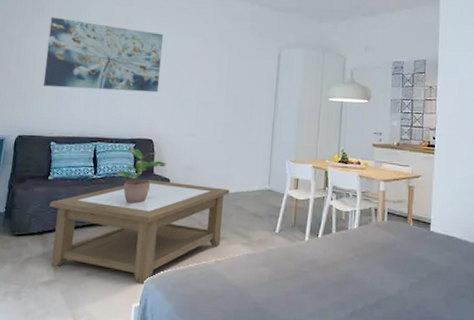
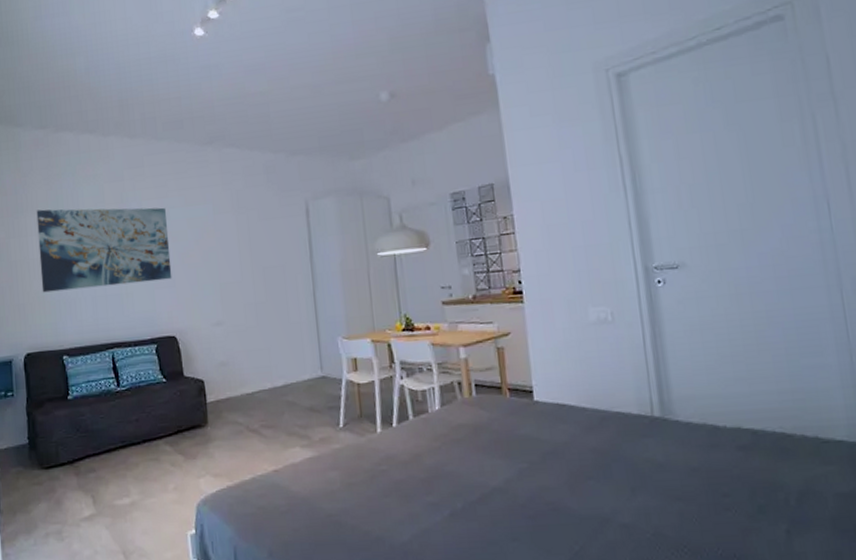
coffee table: present [50,179,230,285] -> none [75,382,277,508]
potted plant: present [113,148,167,204] -> none [138,349,198,415]

